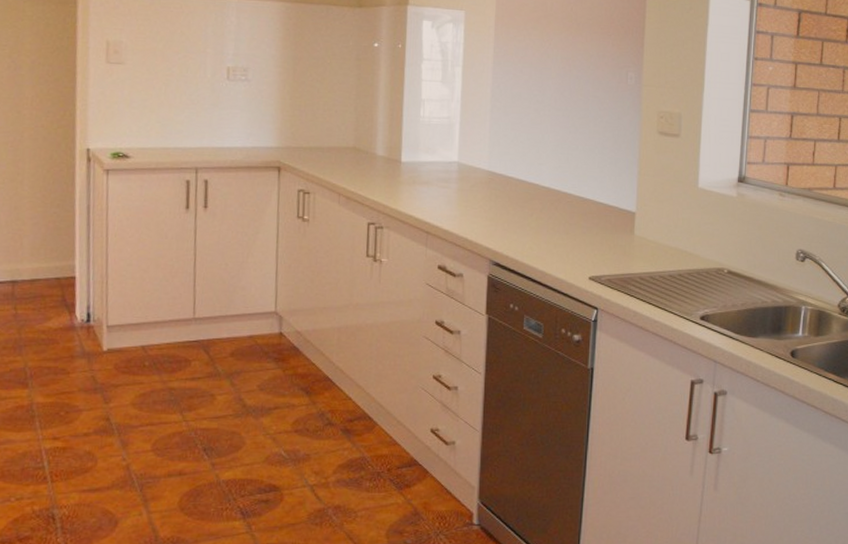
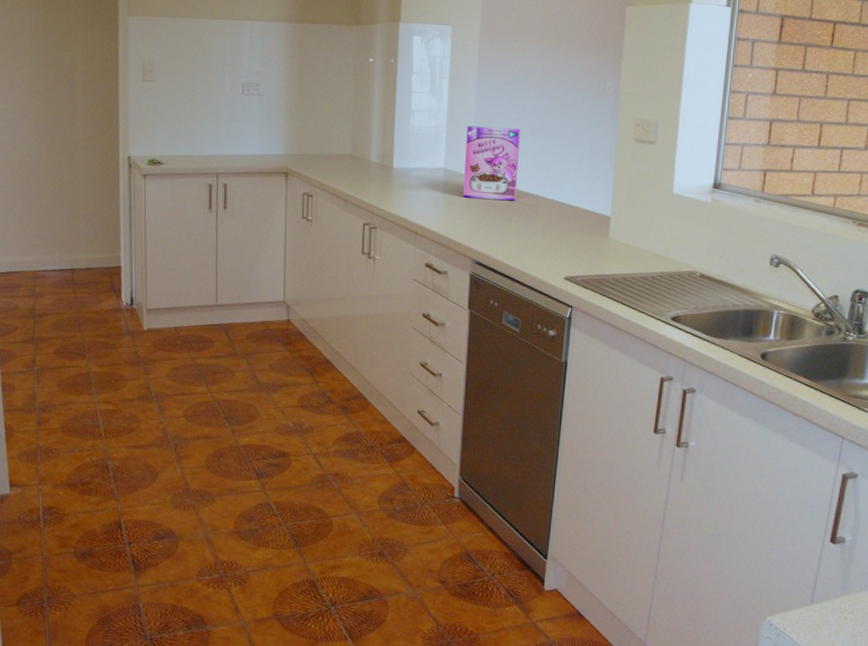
cereal box: none [479,116,540,197] -> present [463,125,521,201]

